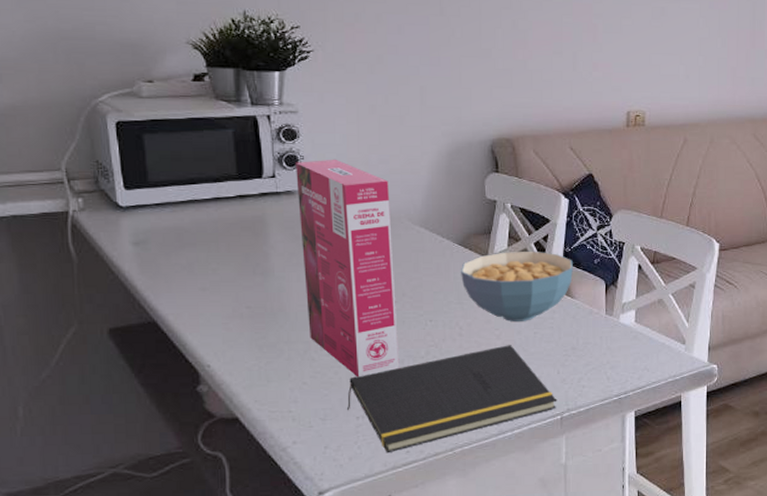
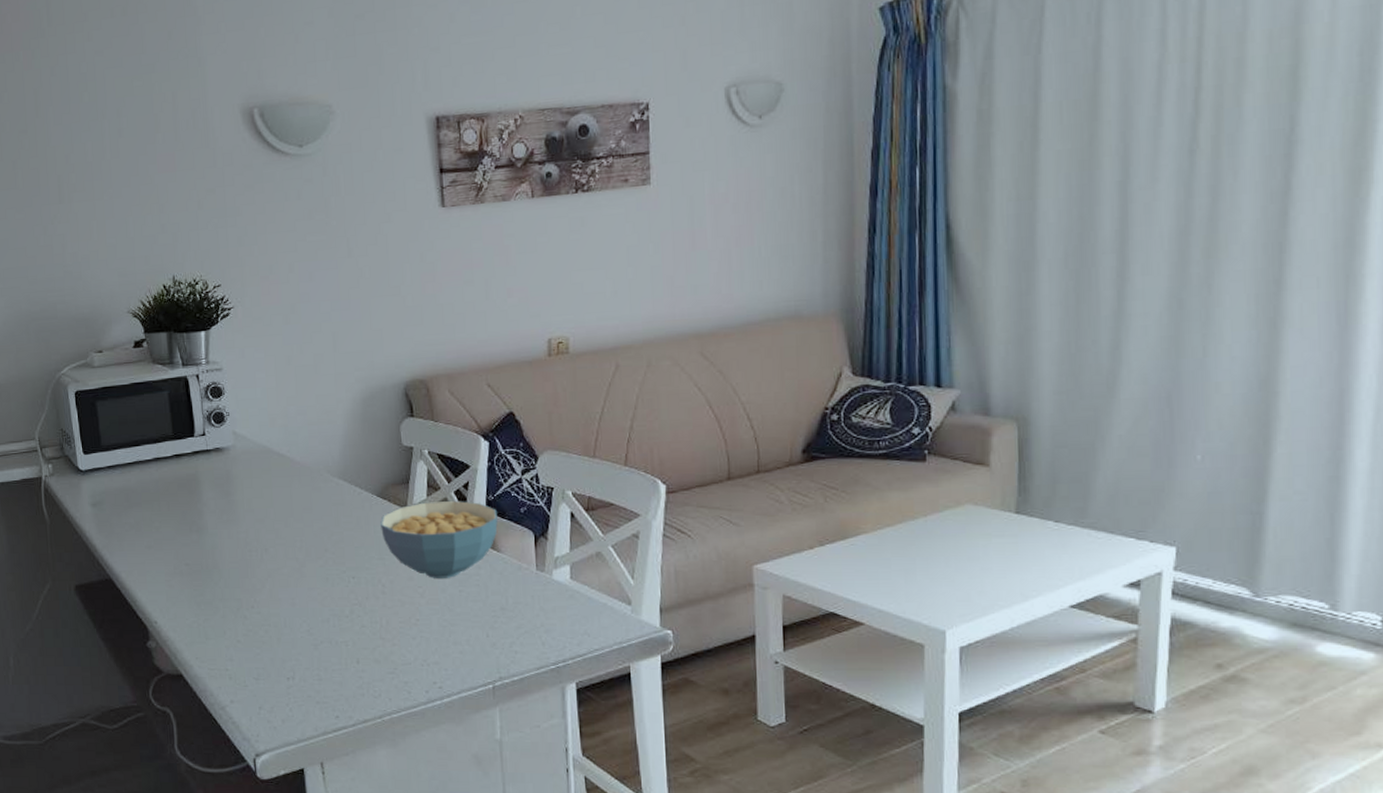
cereal box: present [296,159,400,377] -> none [222,413,326,637]
notepad: present [347,345,557,453] -> none [278,604,488,718]

